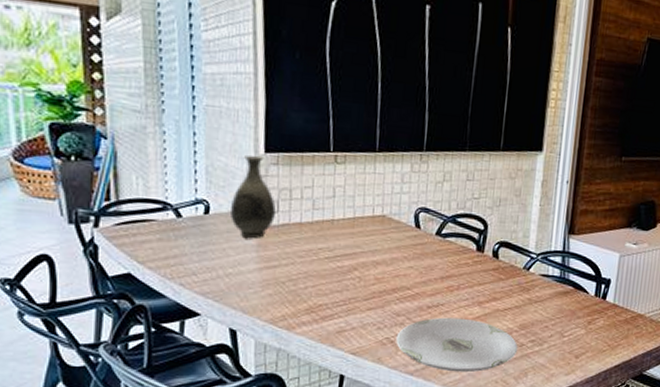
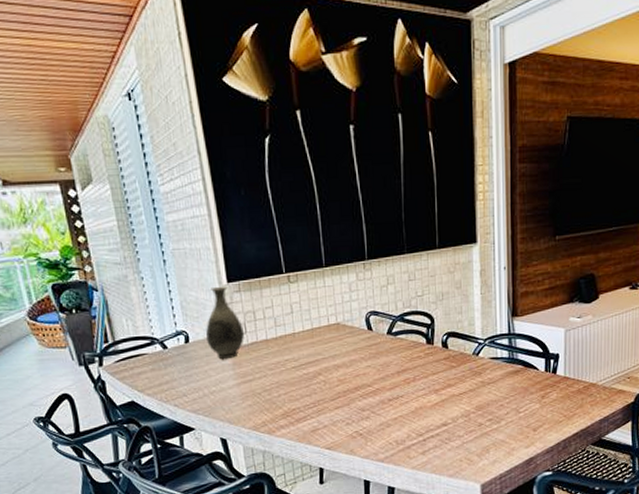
plate: present [396,317,518,373] -> none [364,406,477,456]

